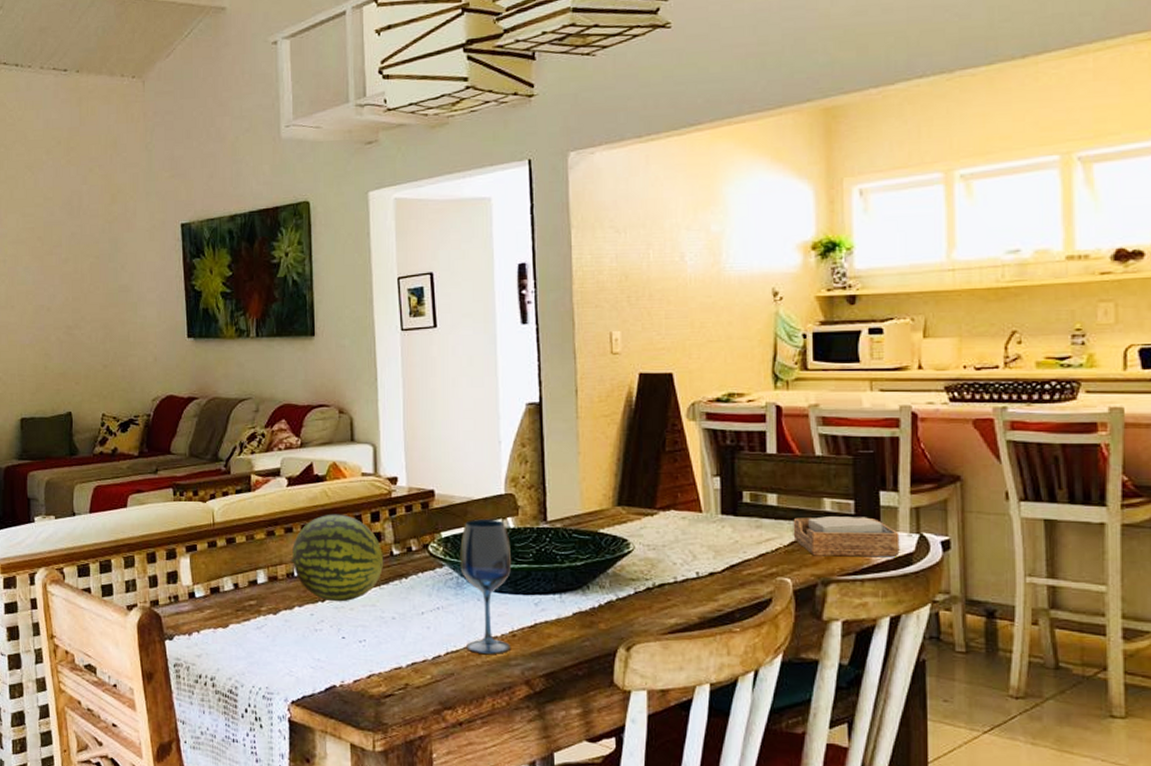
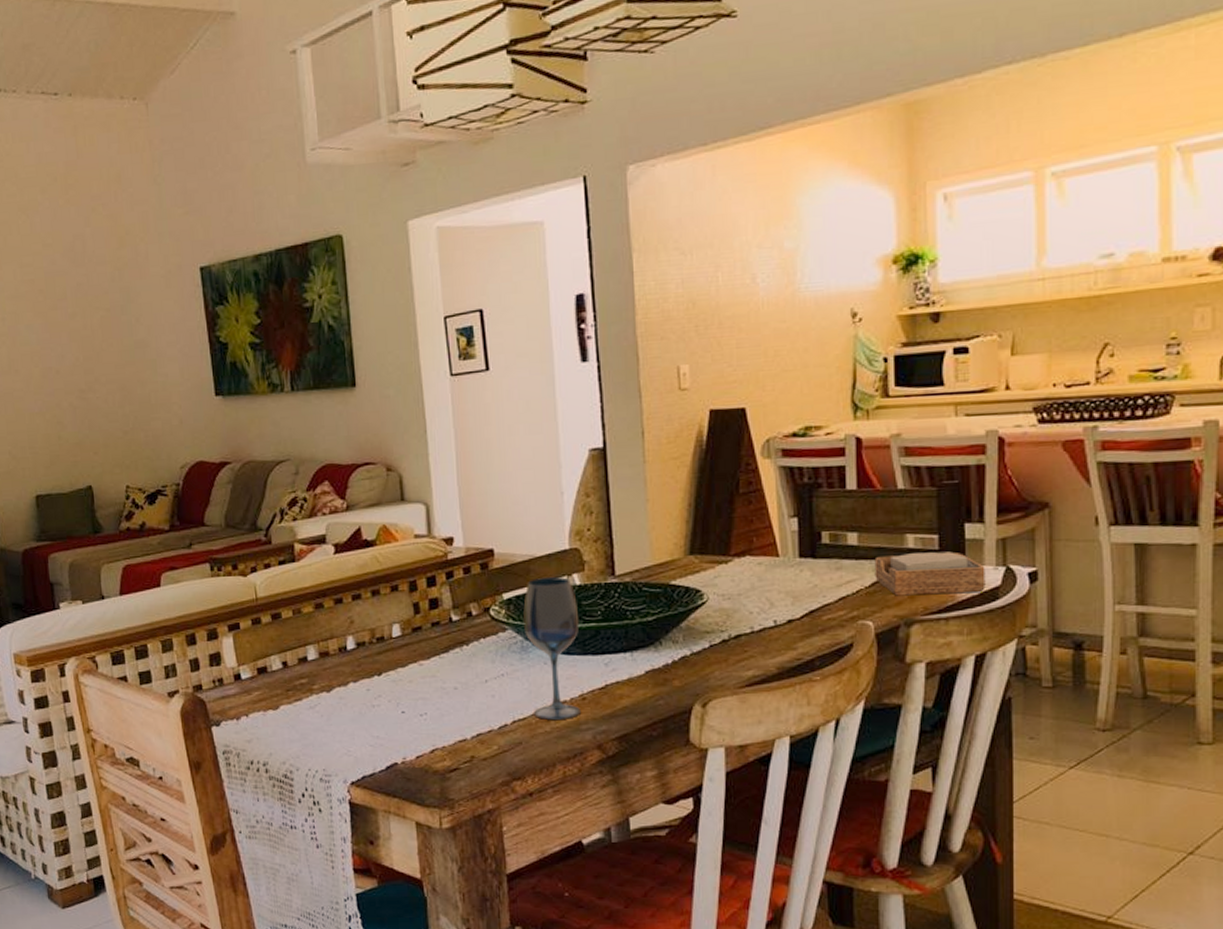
fruit: present [290,514,383,602] -> none [342,580,442,675]

